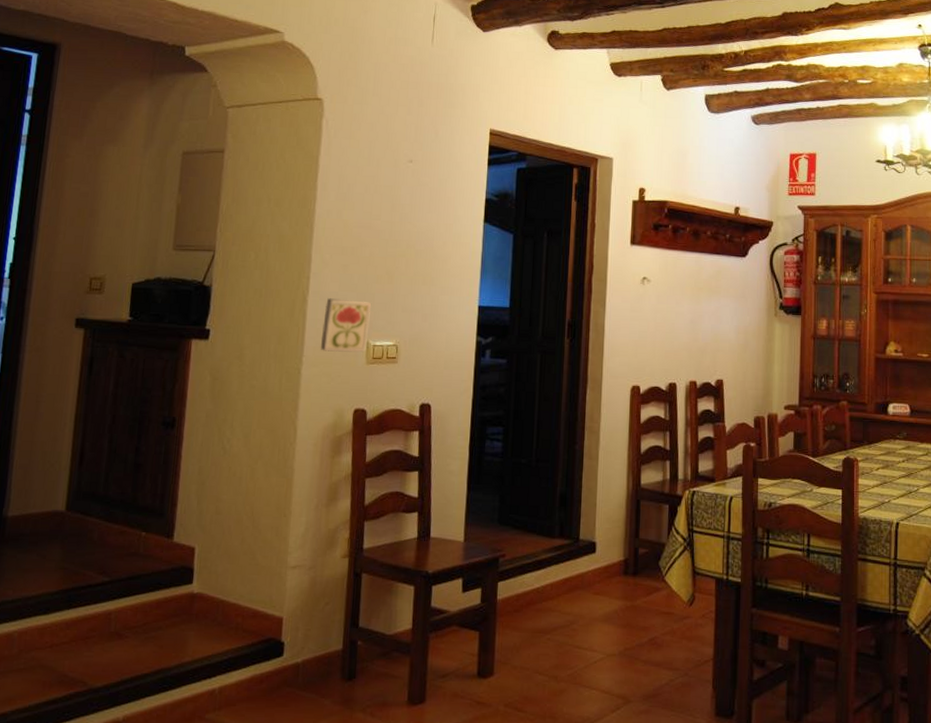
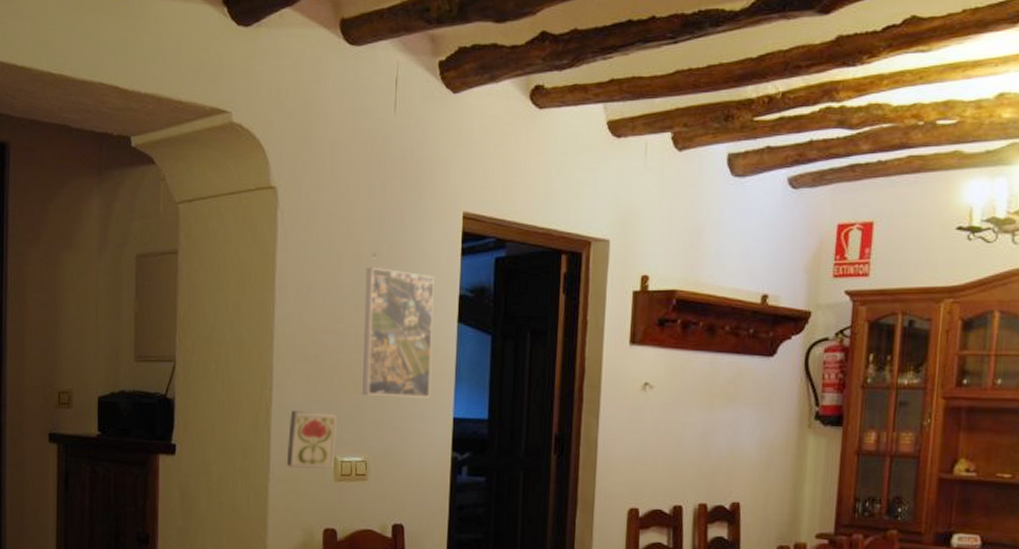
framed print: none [394,172,465,289] -> present [361,267,436,399]

